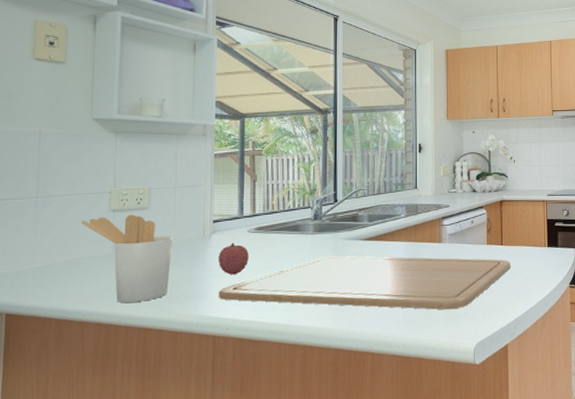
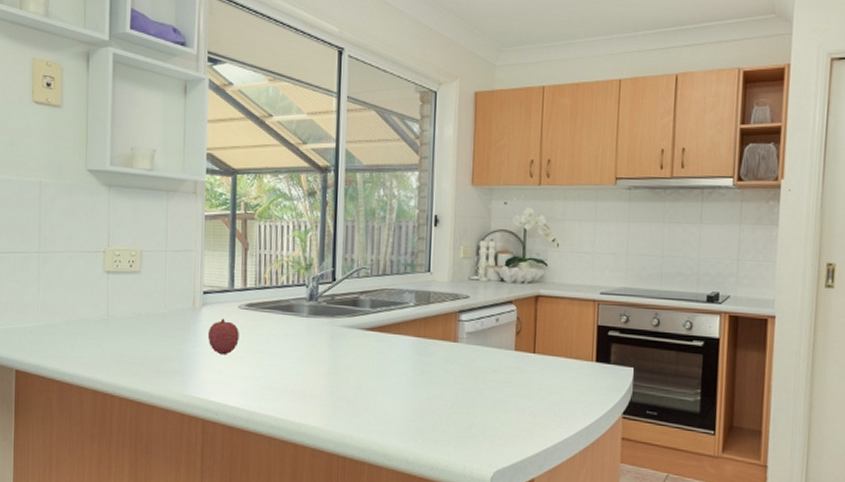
utensil holder: present [82,214,174,303] -> none [79,278,164,373]
chopping board: present [218,255,511,310] -> none [207,344,544,427]

